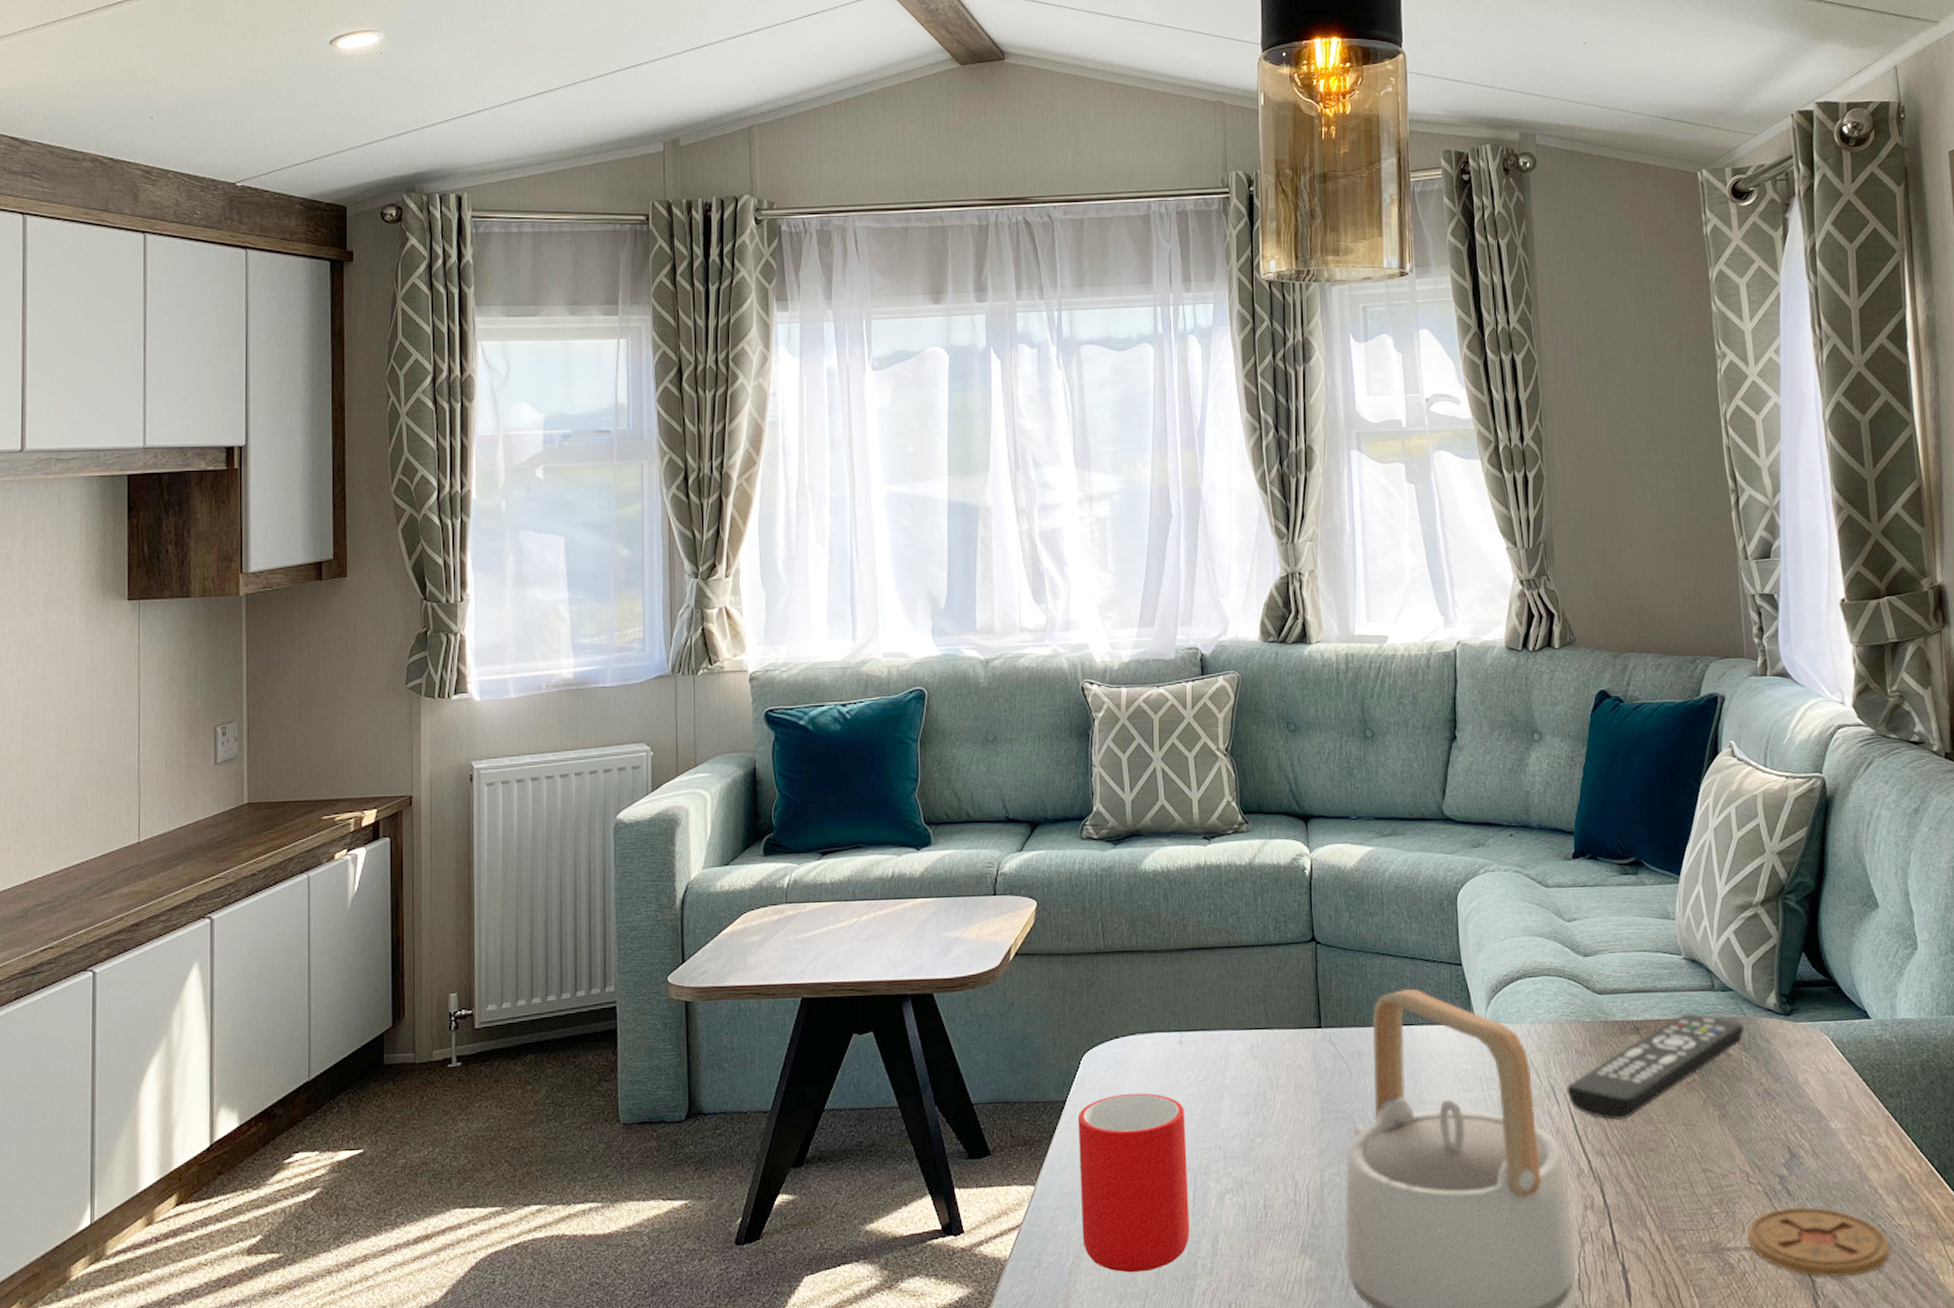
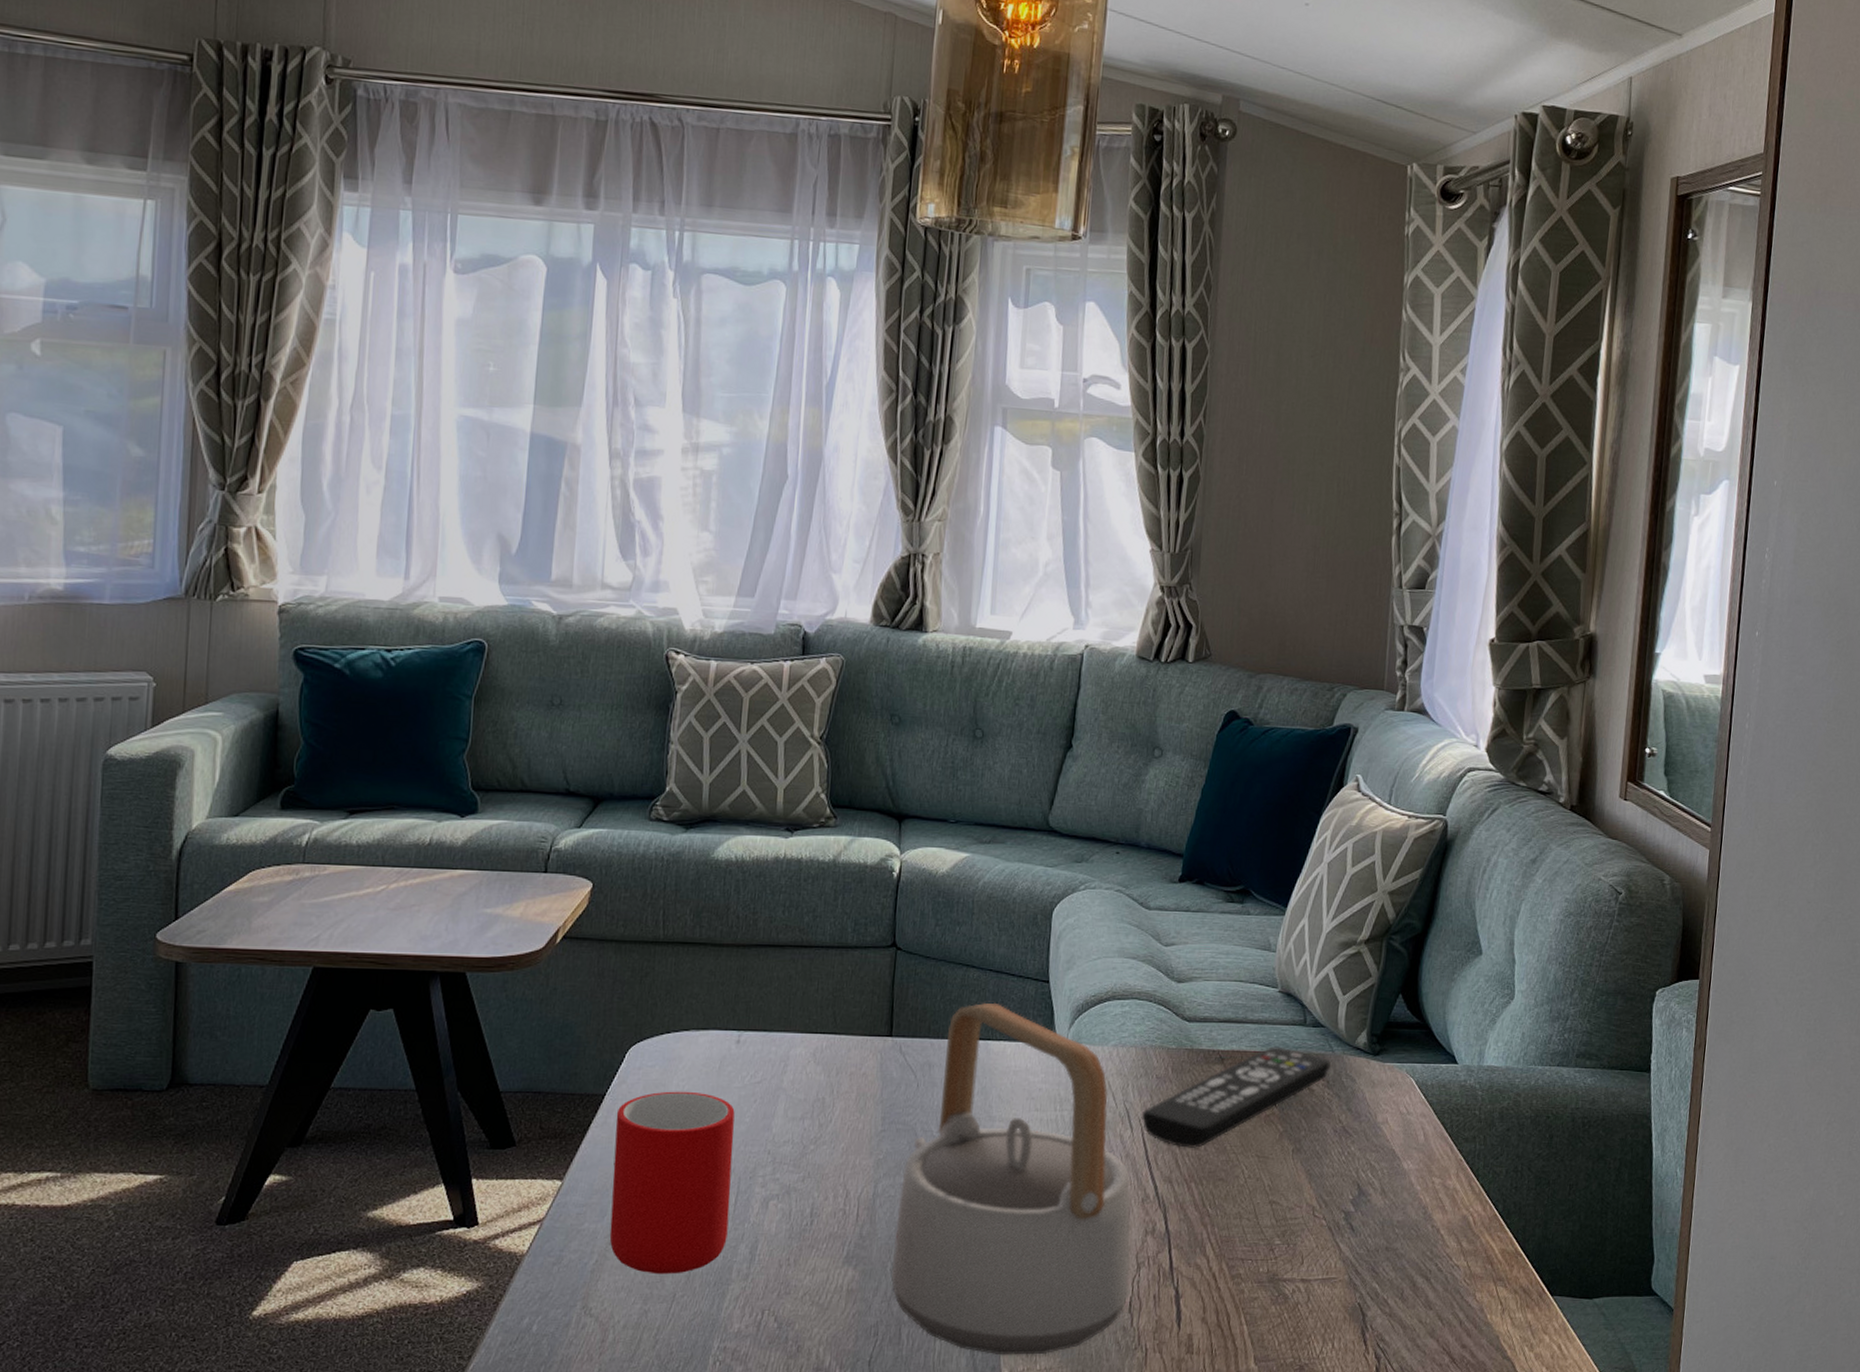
coaster: present [1746,1206,1890,1278] -> none [1304,1242,1444,1313]

